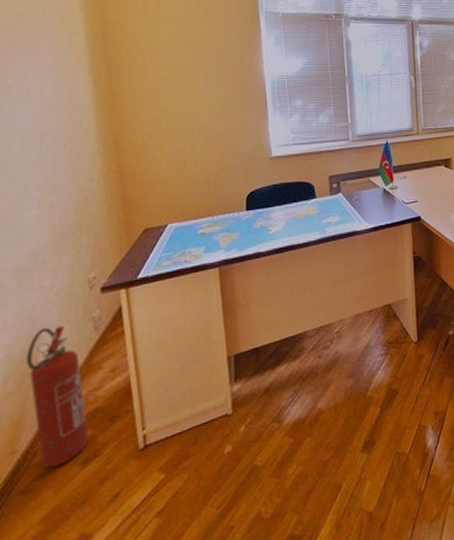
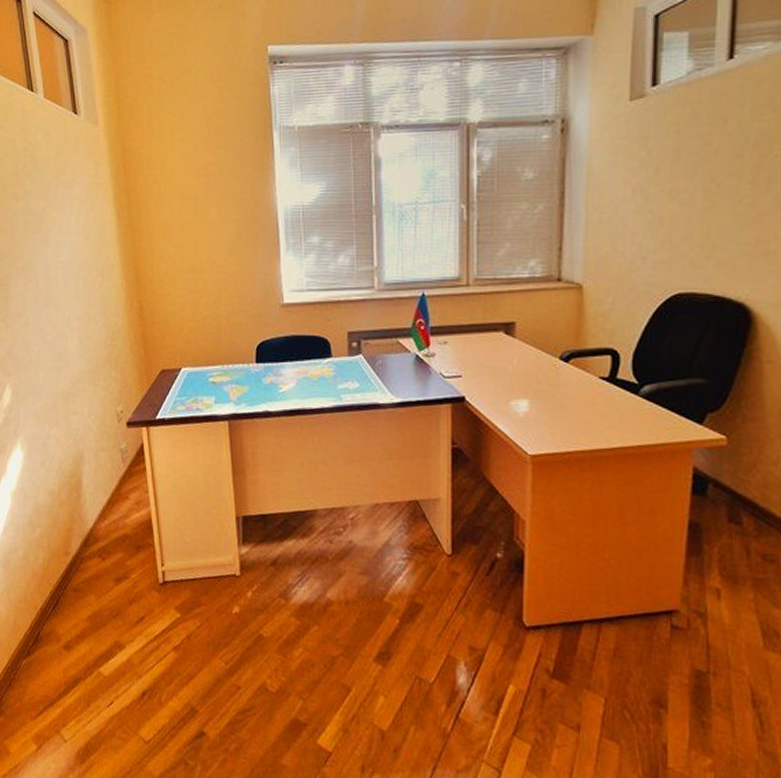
fire extinguisher: present [27,326,89,468] -> none [74,450,120,577]

